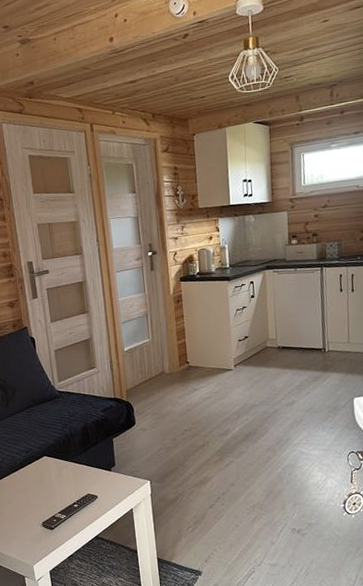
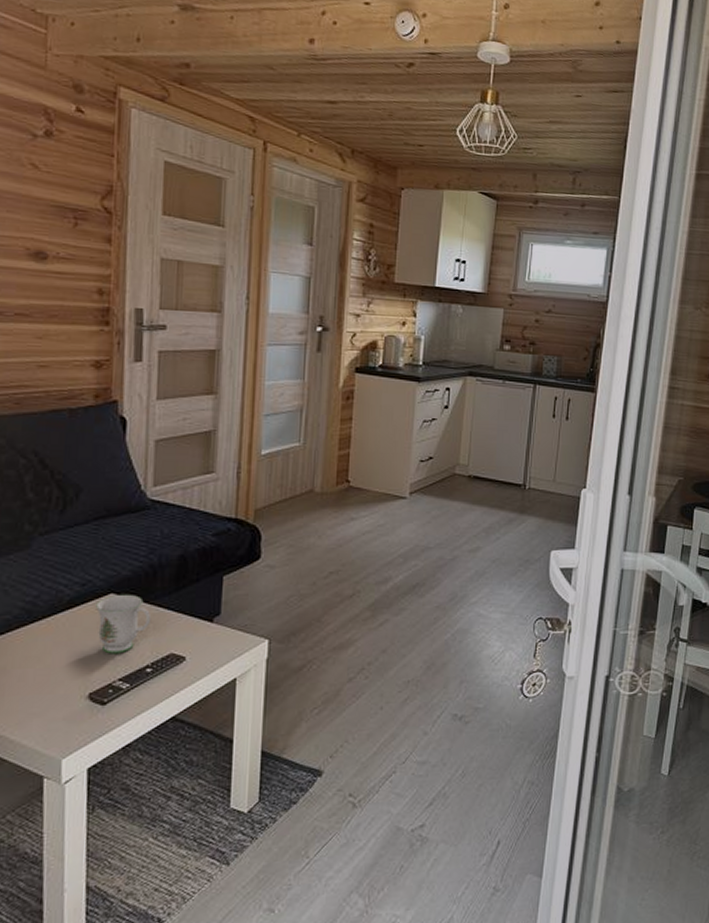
mug: none [37,456,72,496] -> present [96,594,152,654]

